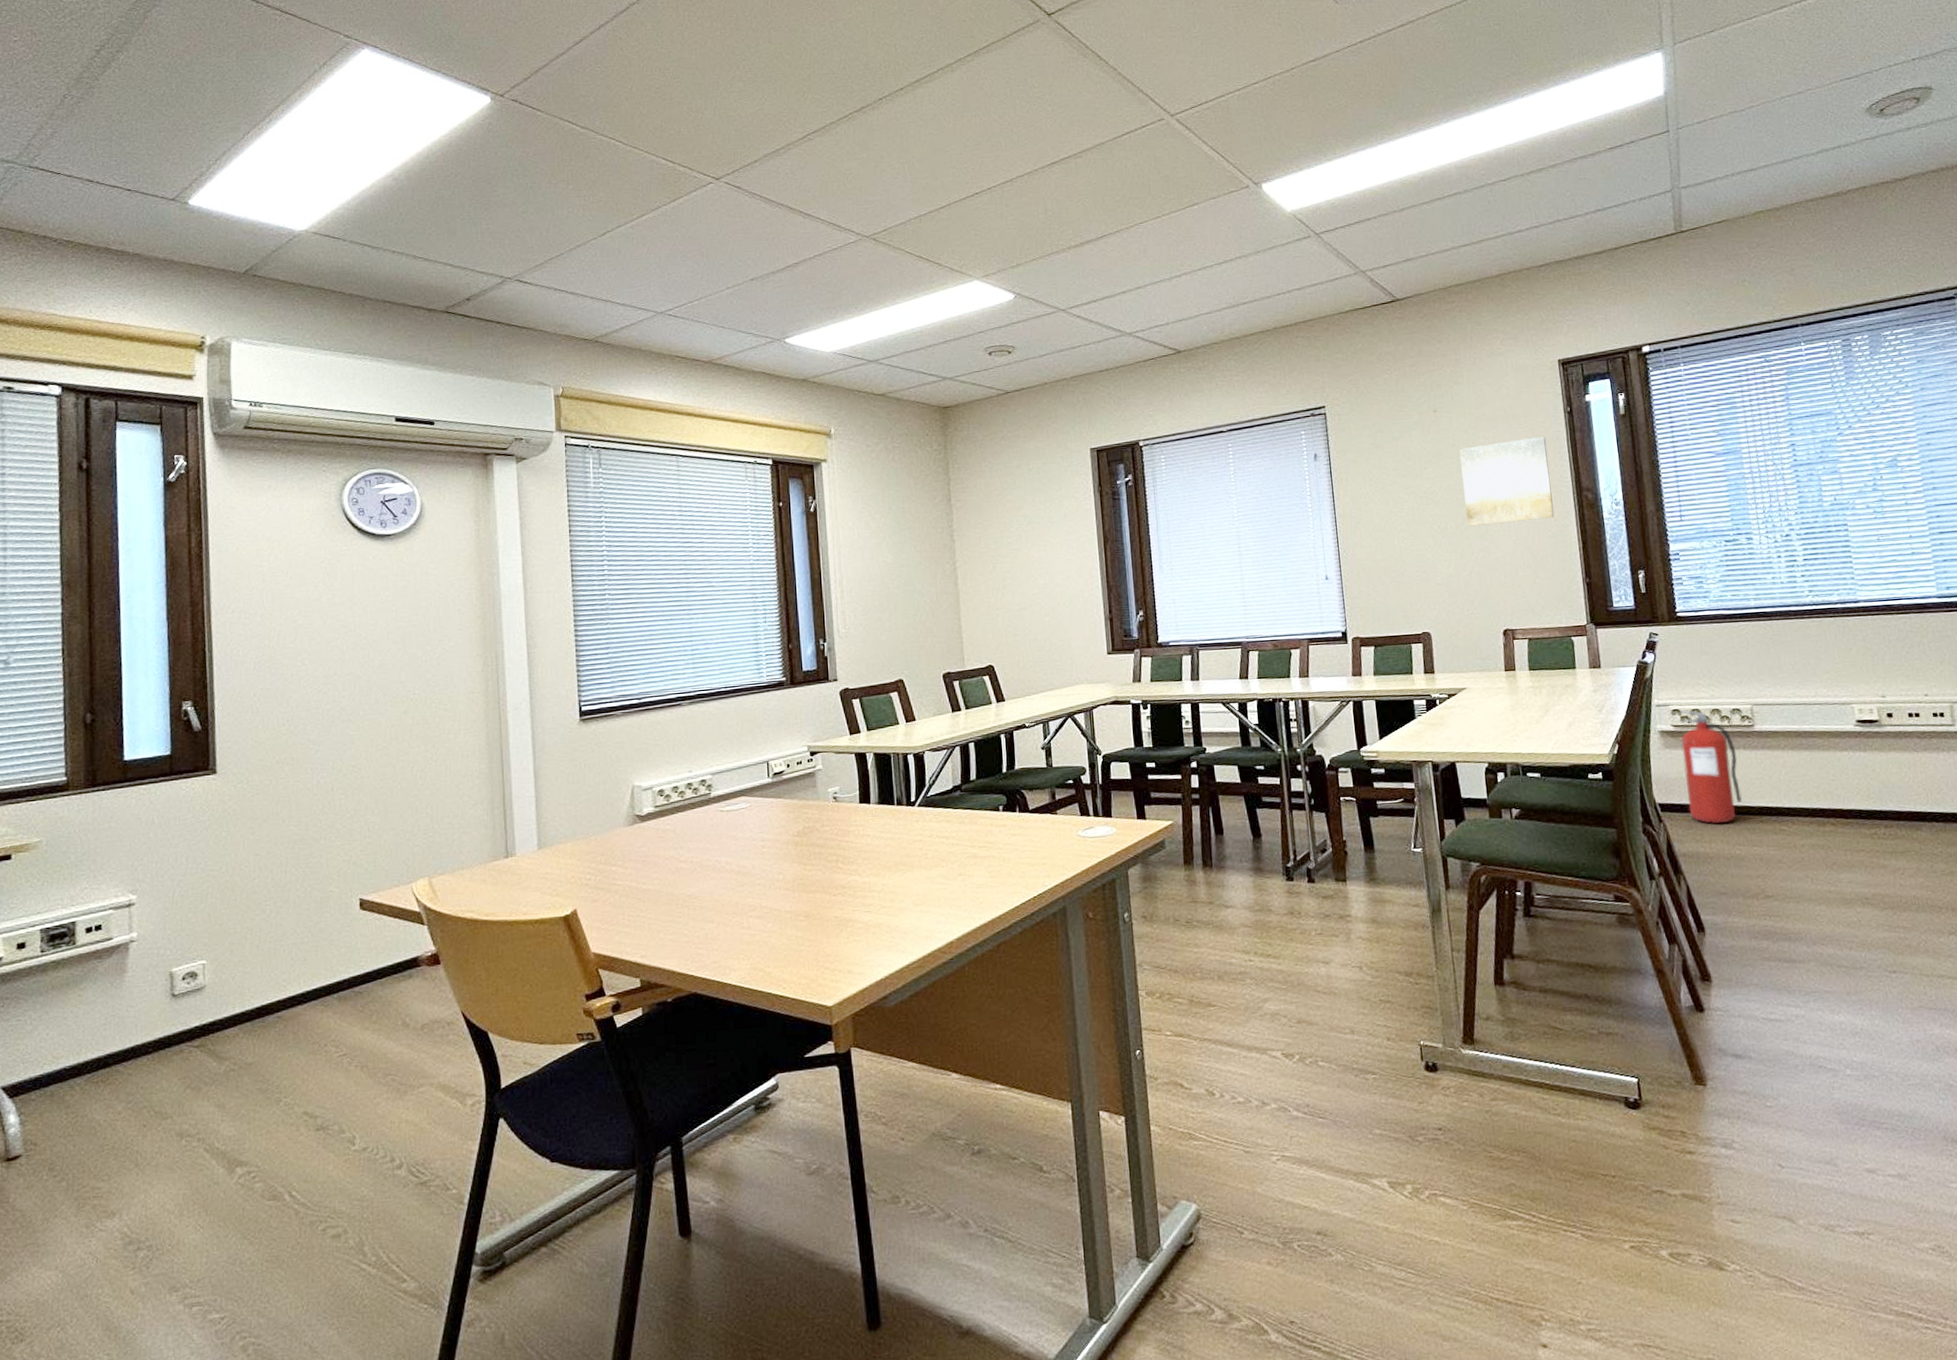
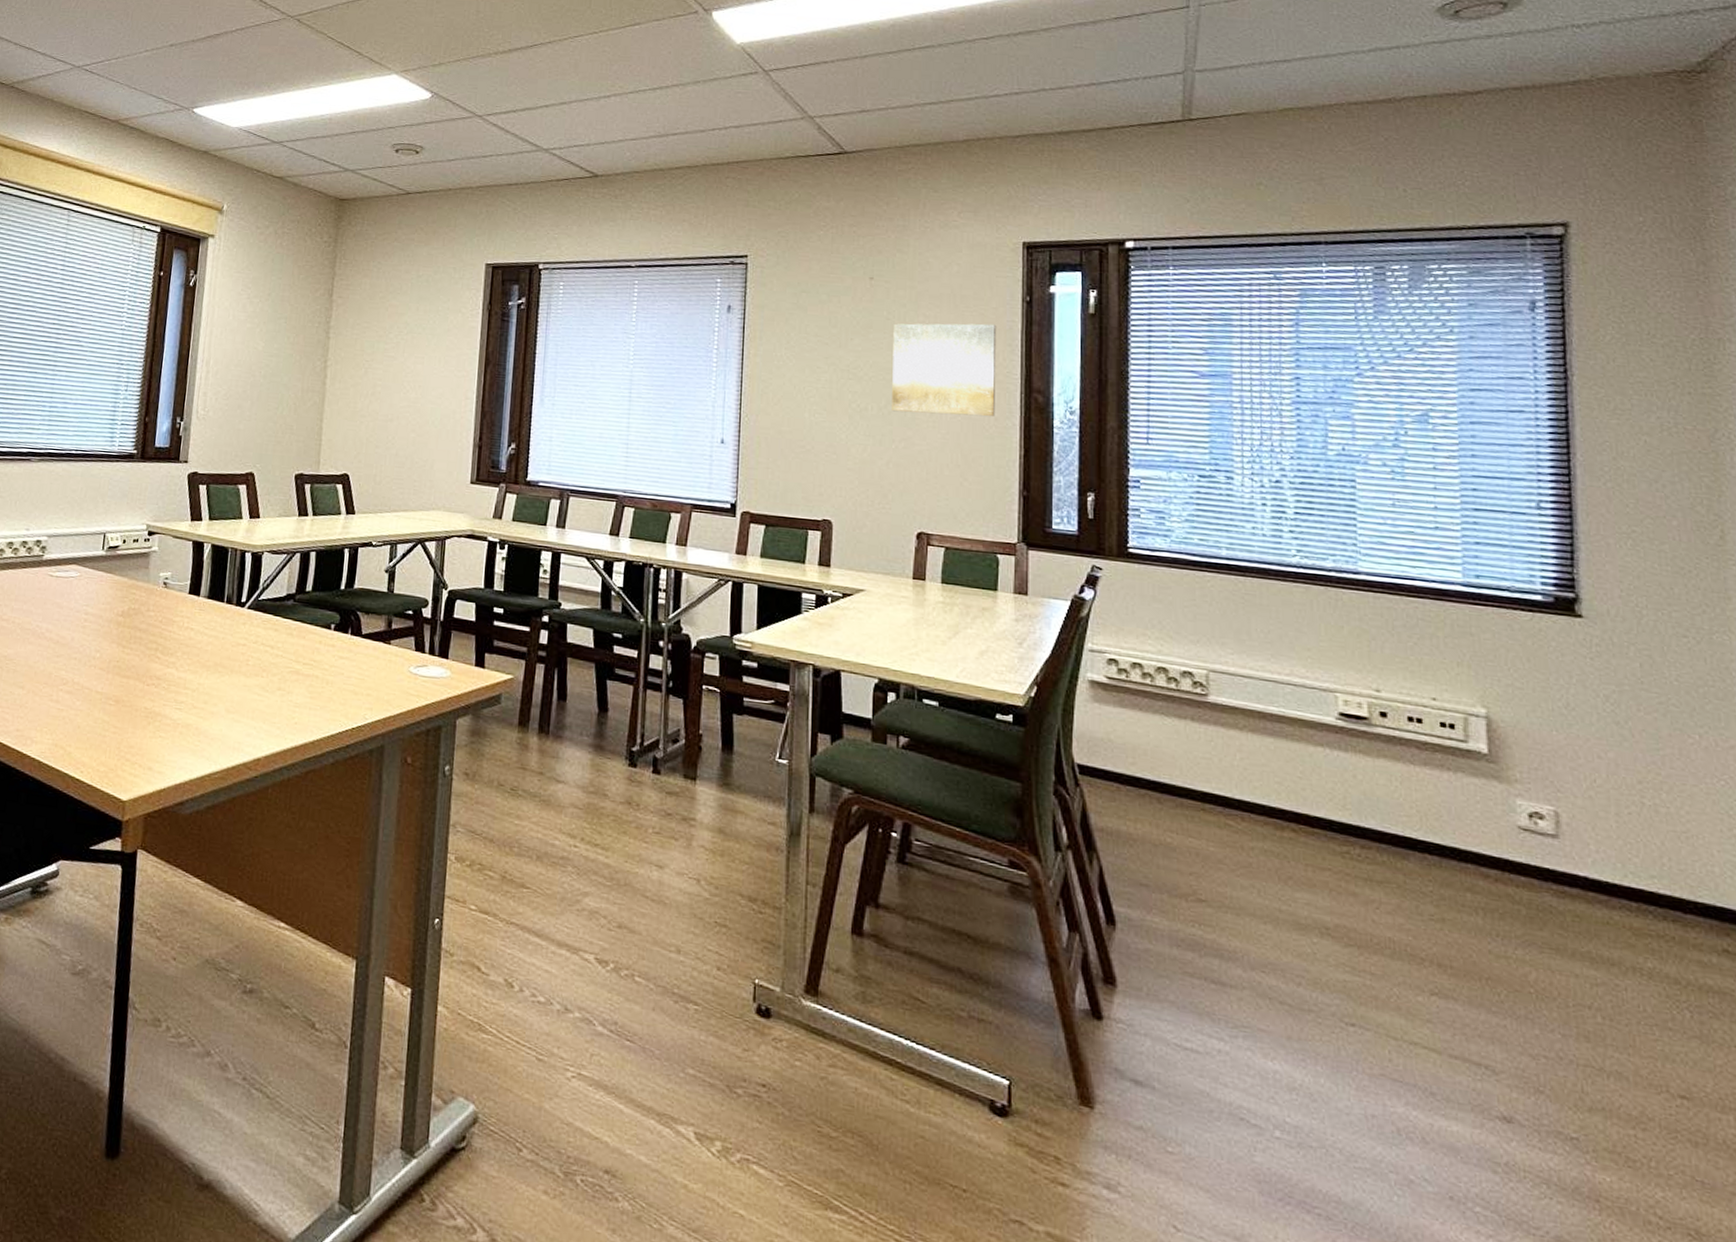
fire extinguisher: present [1679,710,1743,824] -> none [1113,661,1183,803]

